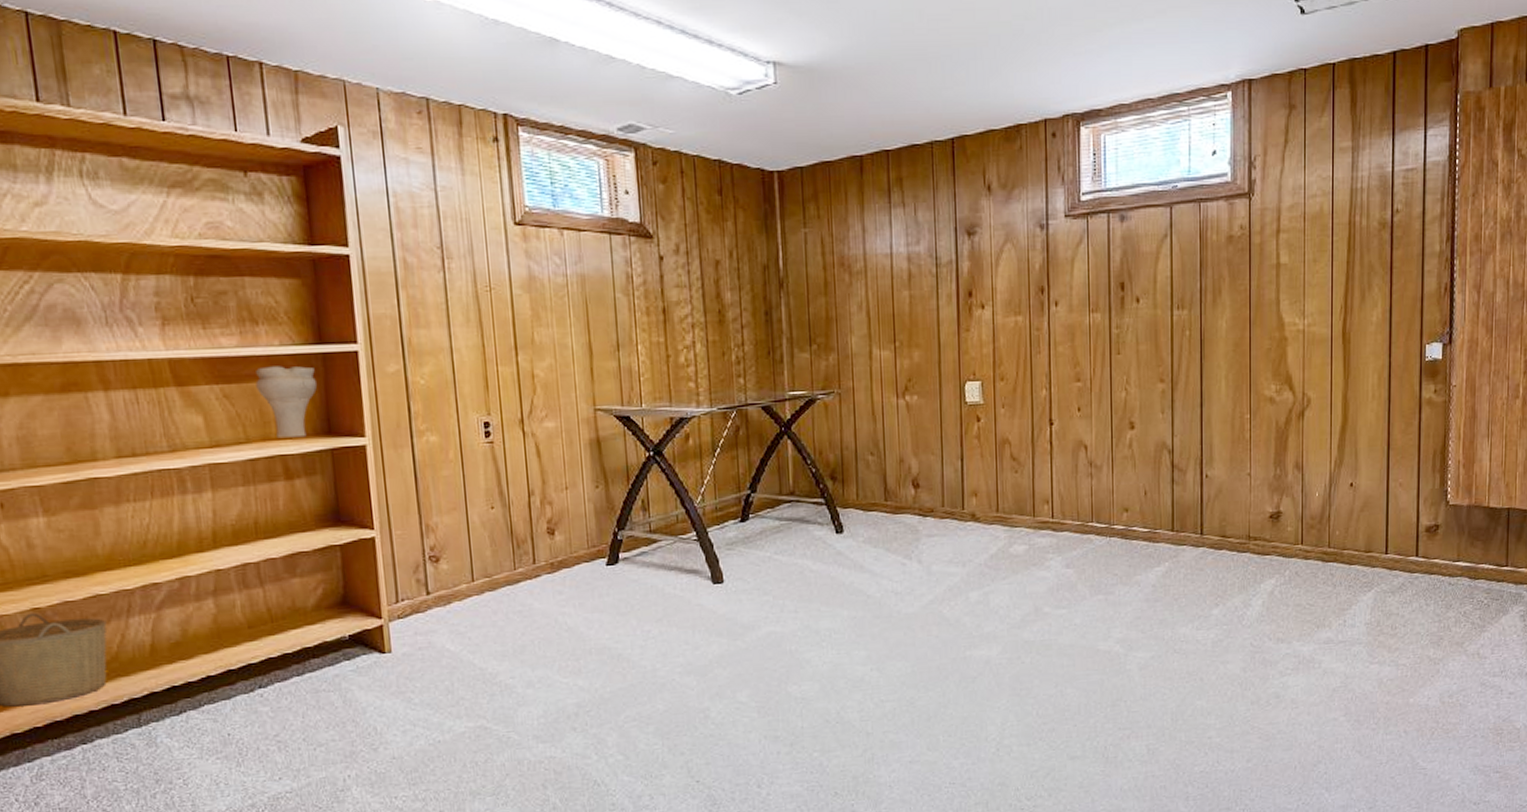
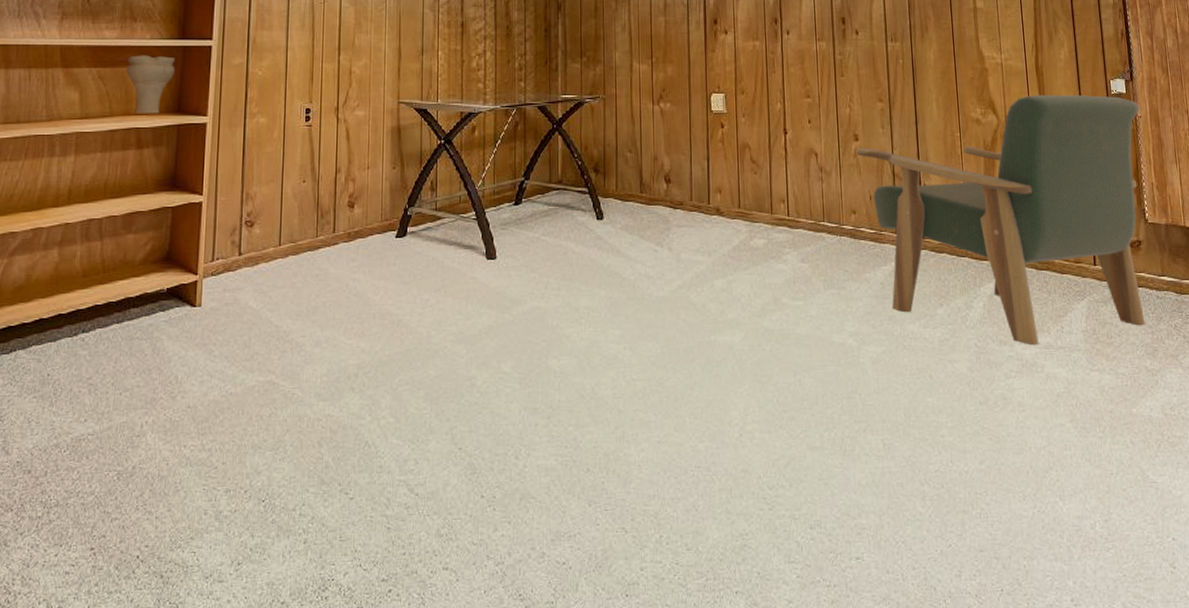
armchair: none [1131,363,1455,641] -> present [856,95,1145,344]

